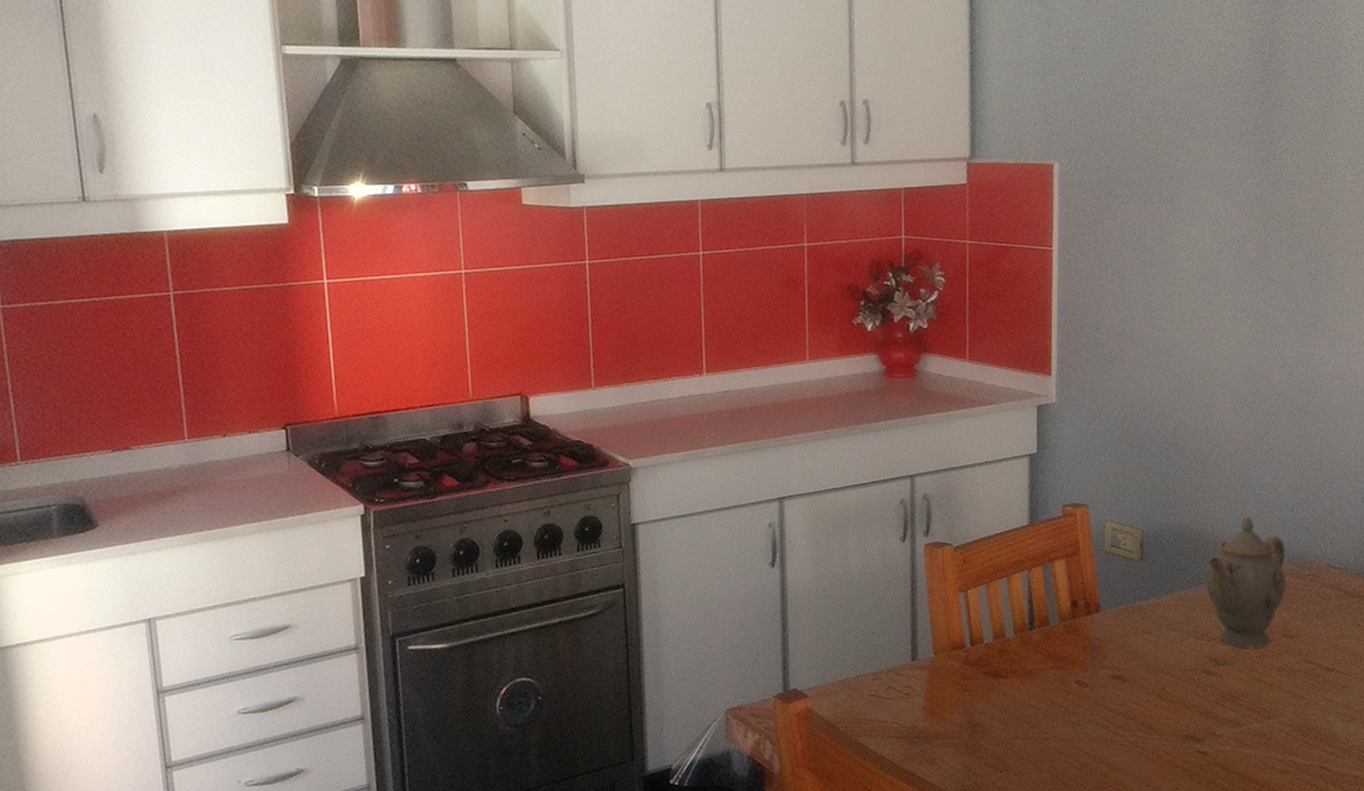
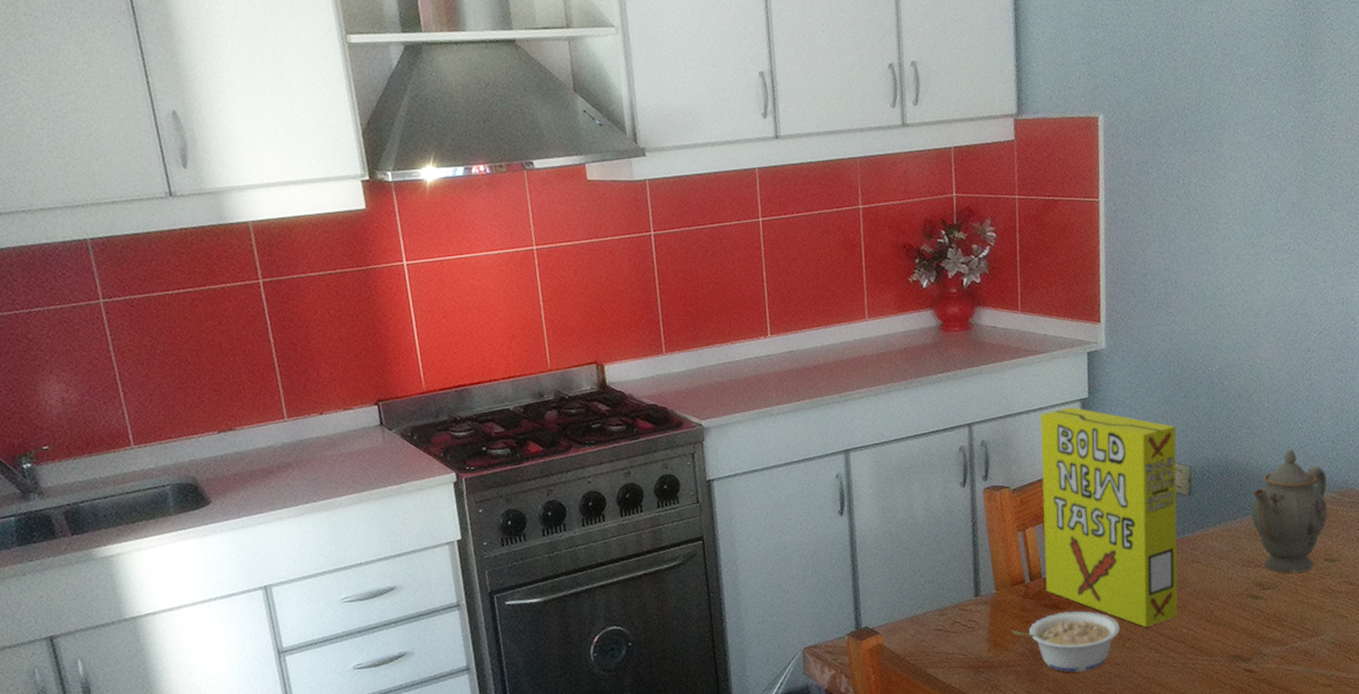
legume: none [950,680,1066,748] -> present [1012,611,1120,673]
cereal box: none [986,461,1129,701] -> present [1040,406,1178,628]

